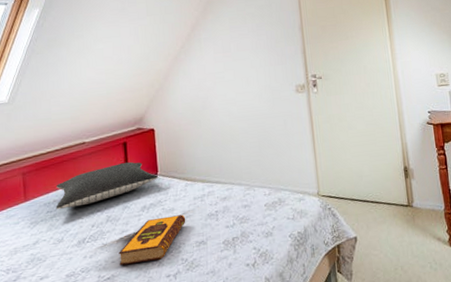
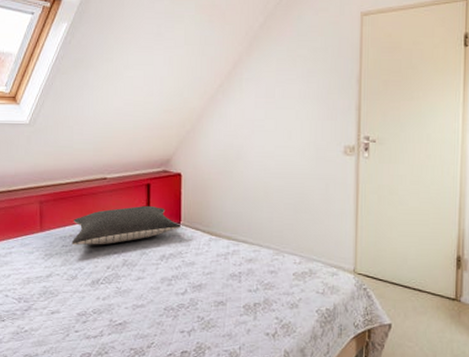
hardback book: present [118,214,186,266] -> none [132,269,206,314]

